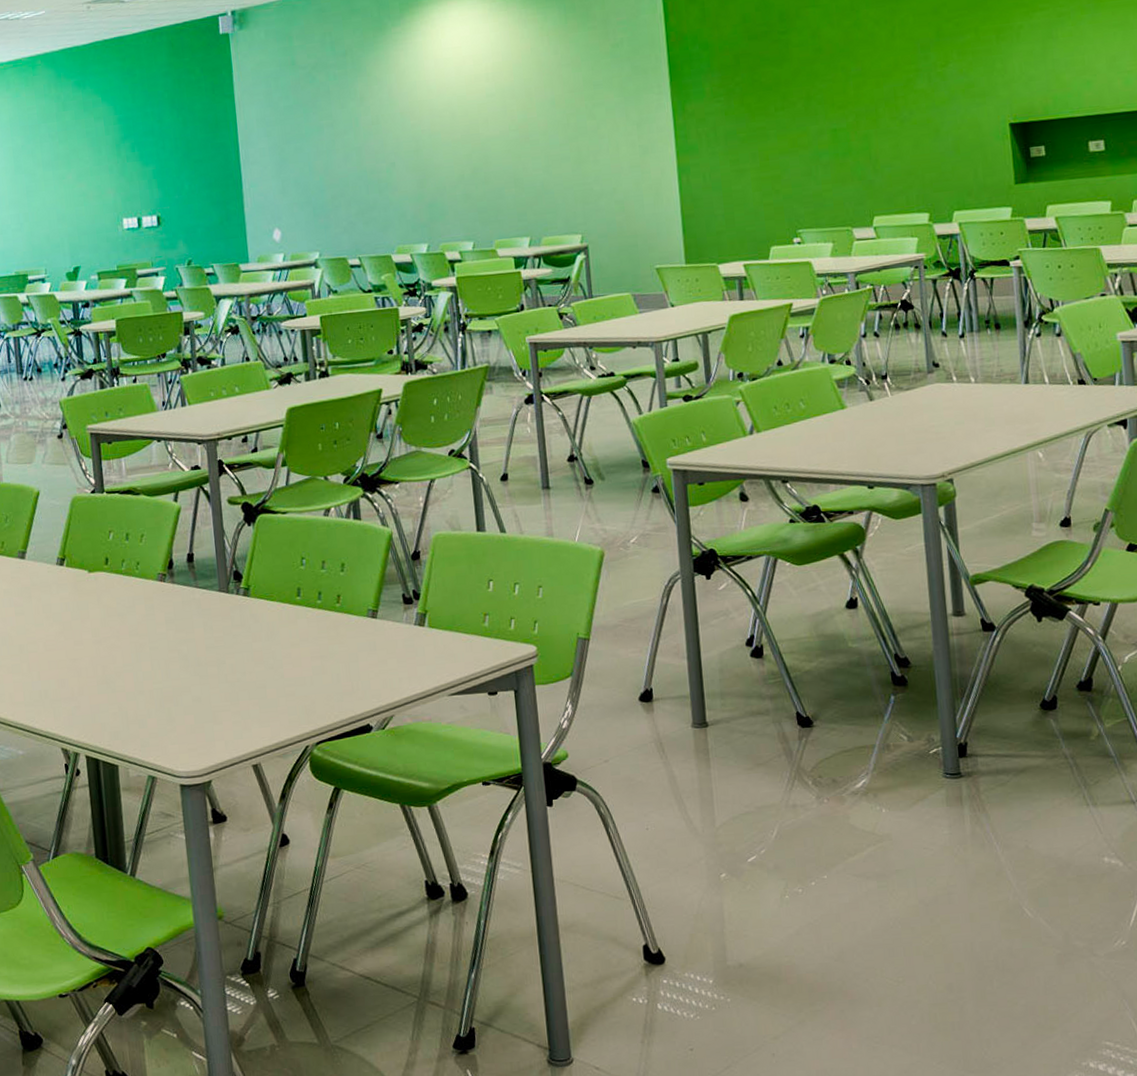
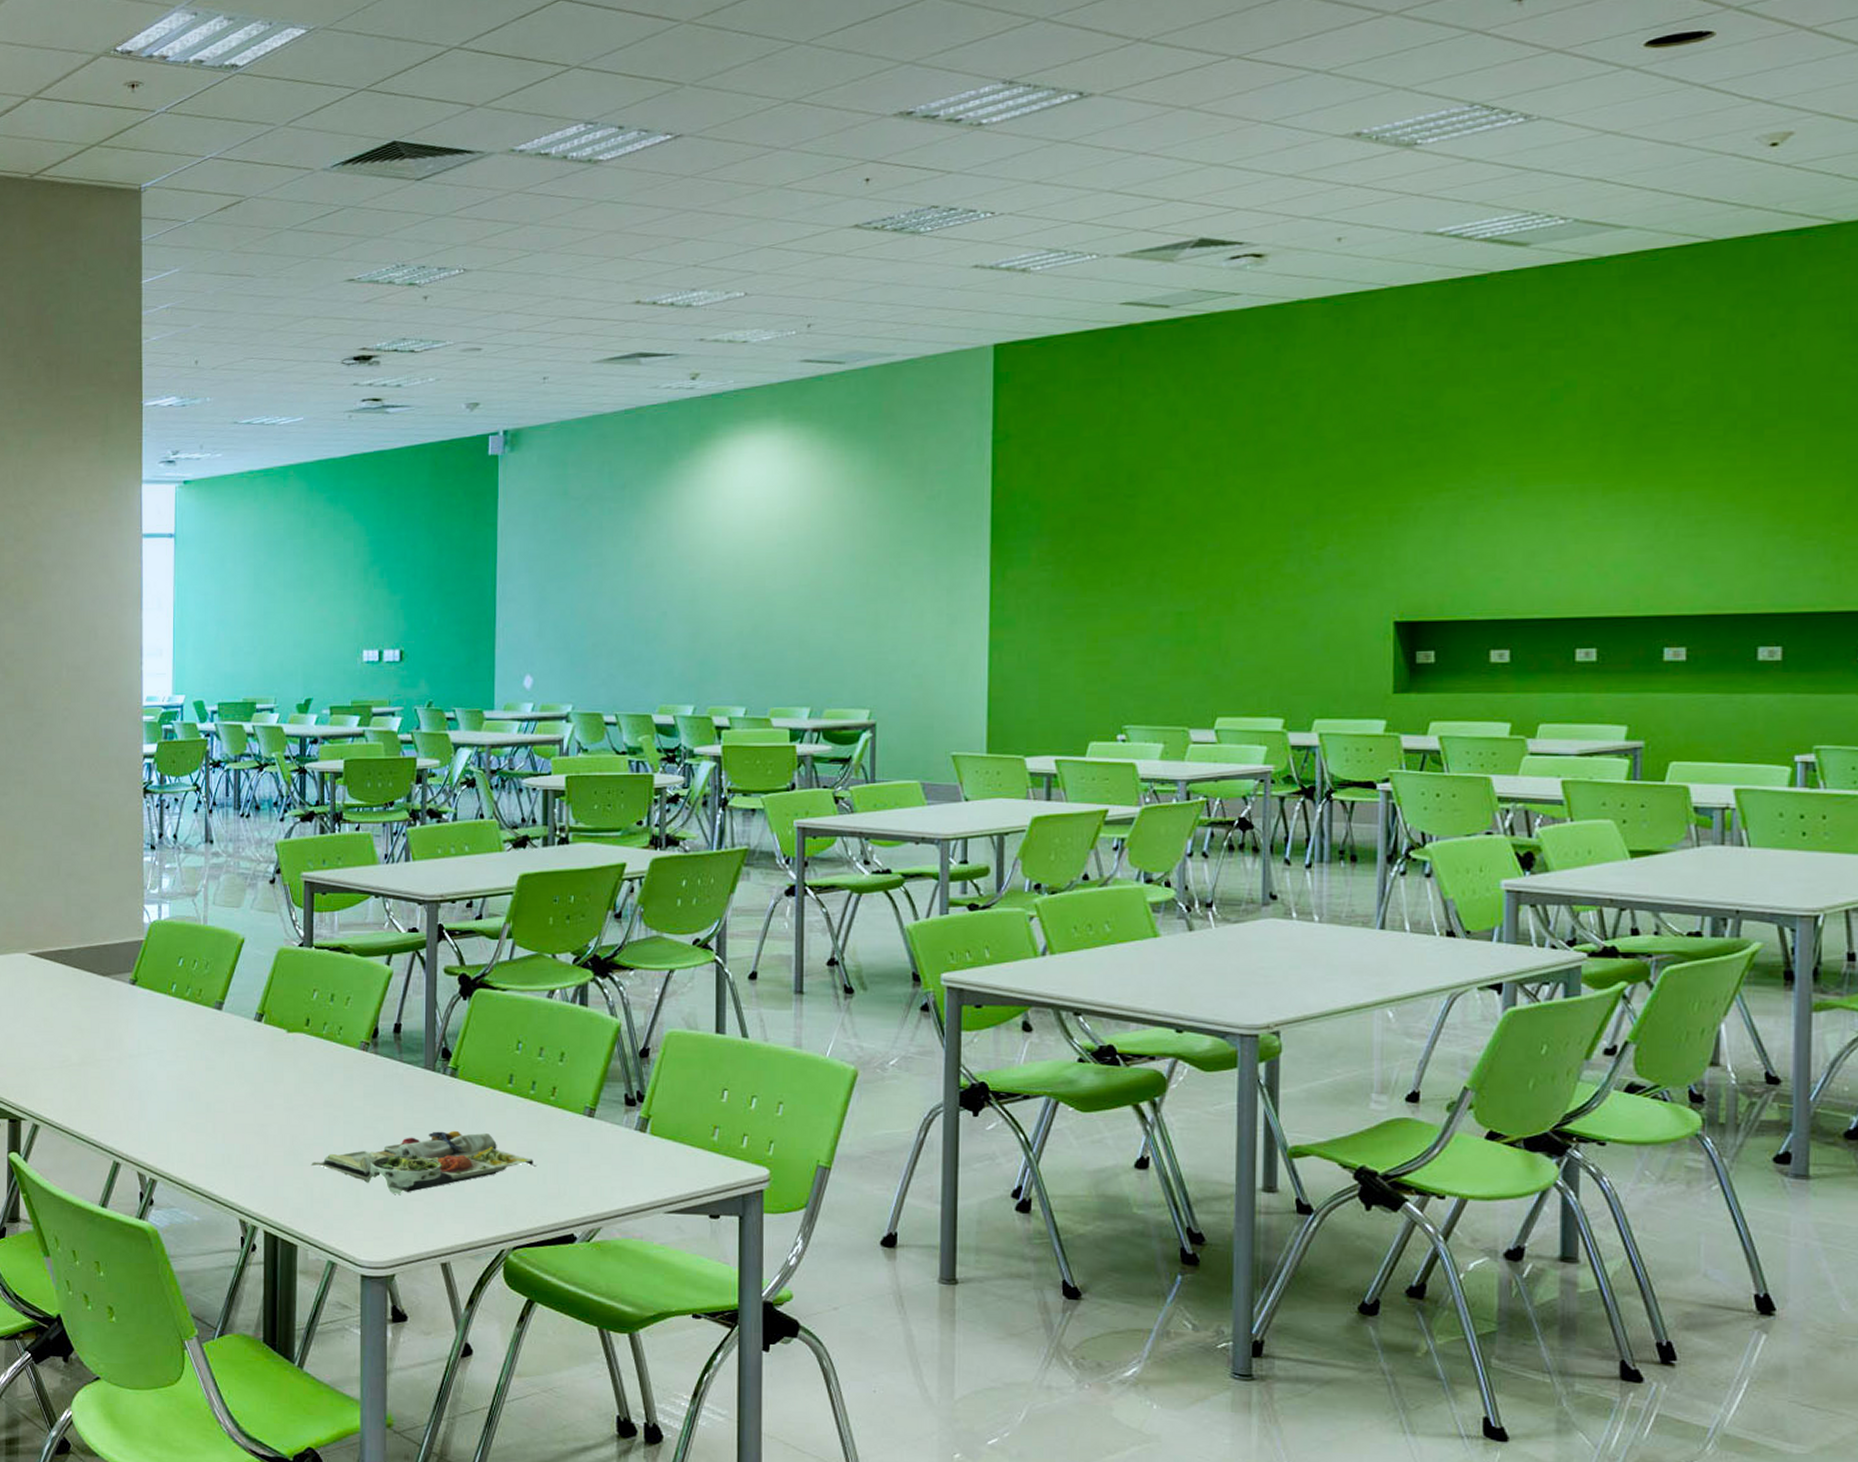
food tray: none [123,642,331,708] -> present [311,1130,537,1194]

